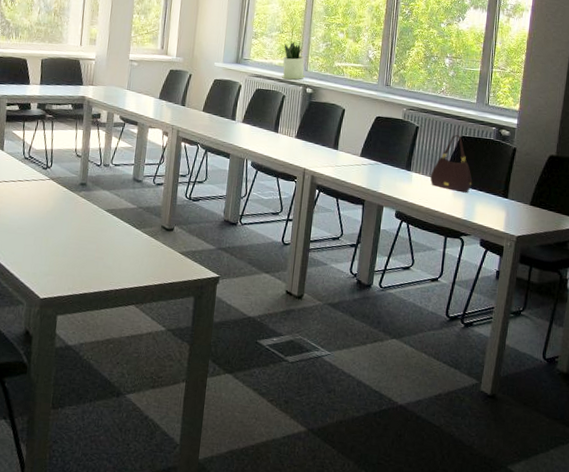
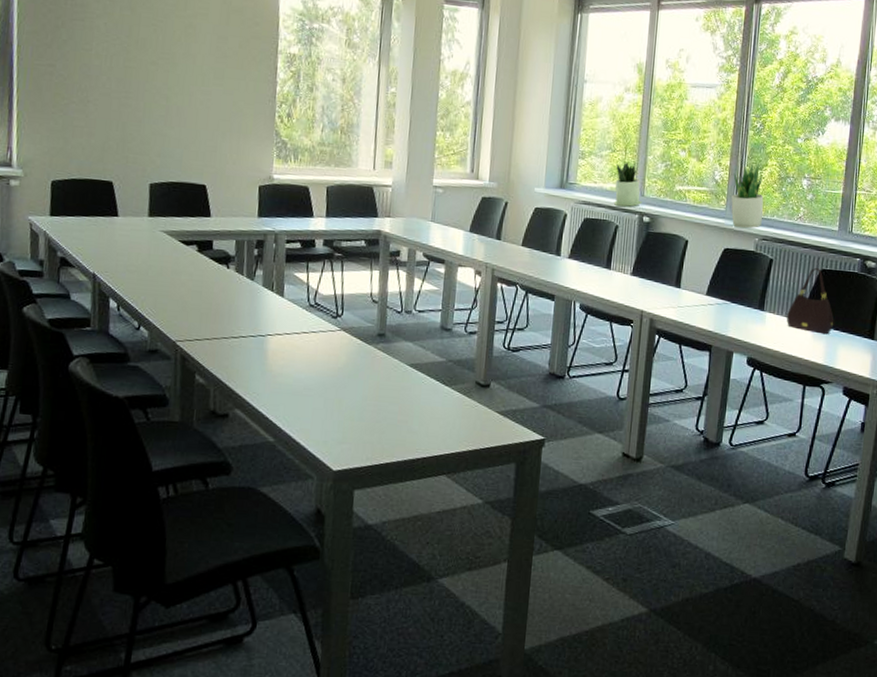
planter: none [382,45,411,100] -> present [731,164,764,229]

